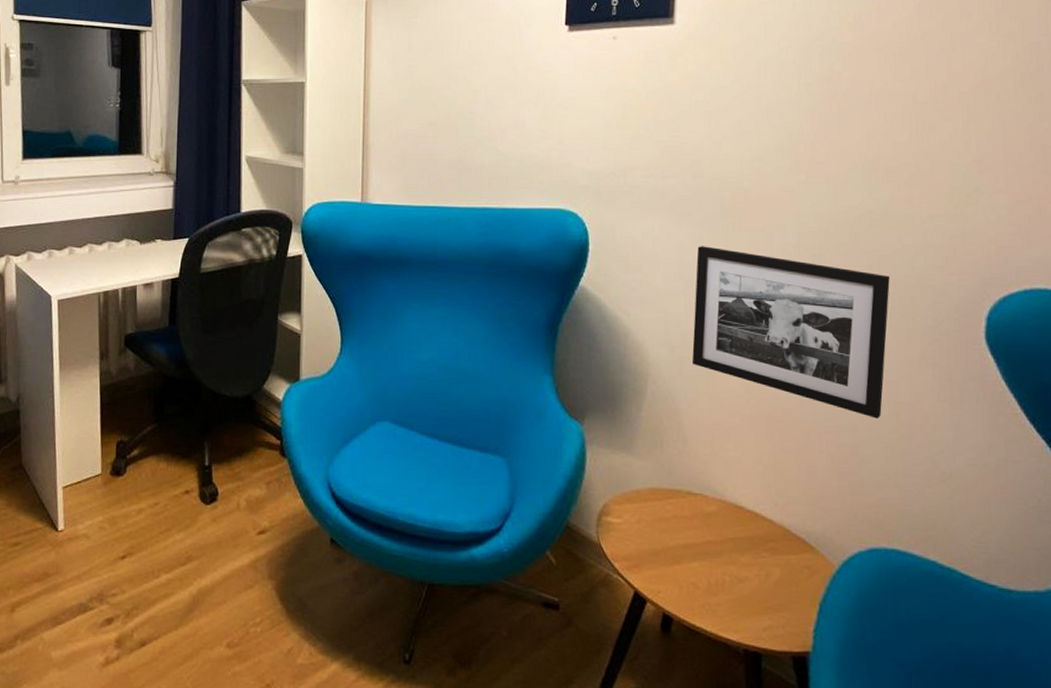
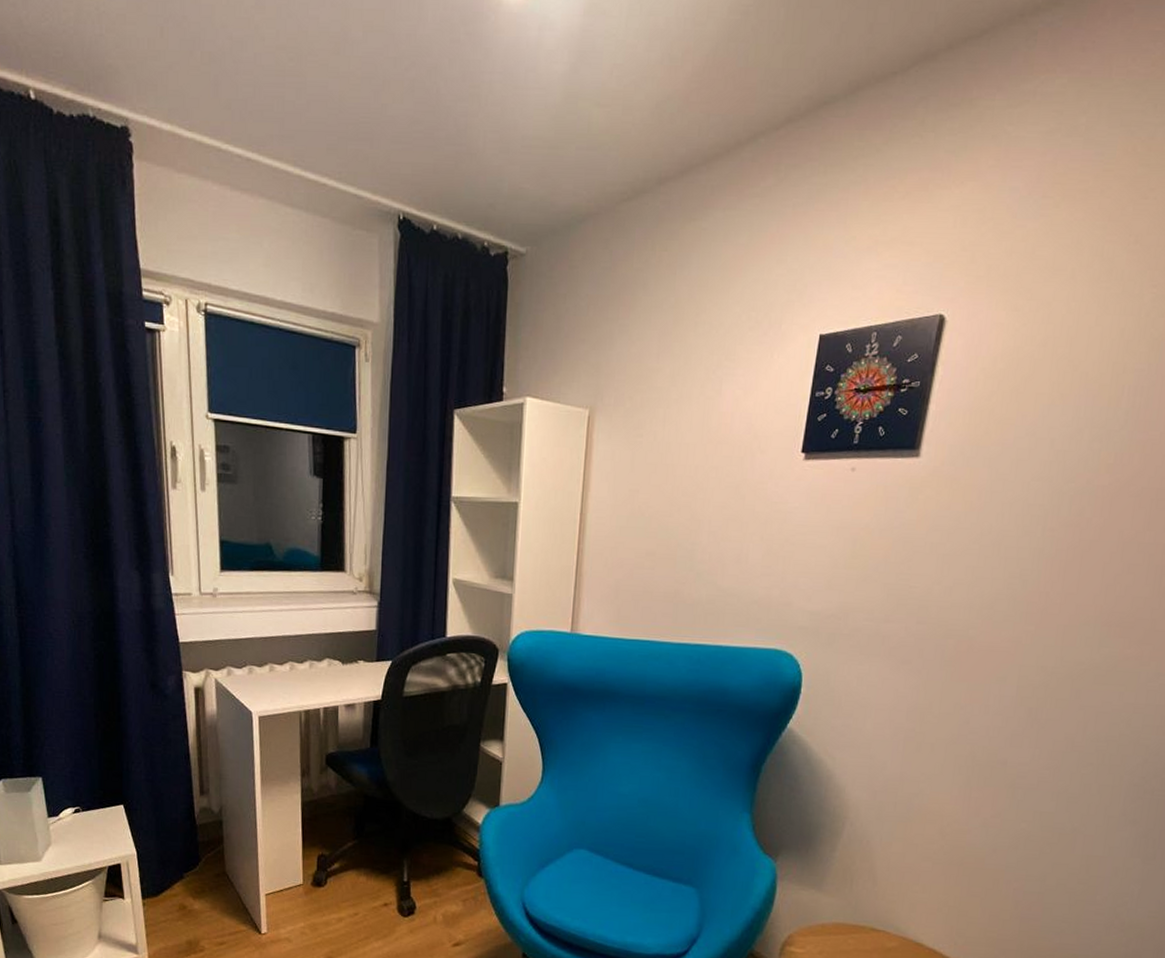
picture frame: present [692,246,890,419] -> none [892,694,1104,870]

